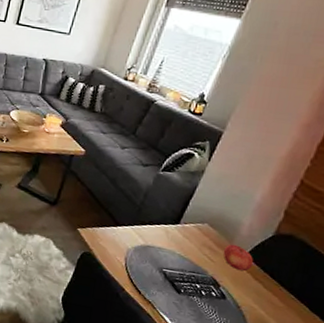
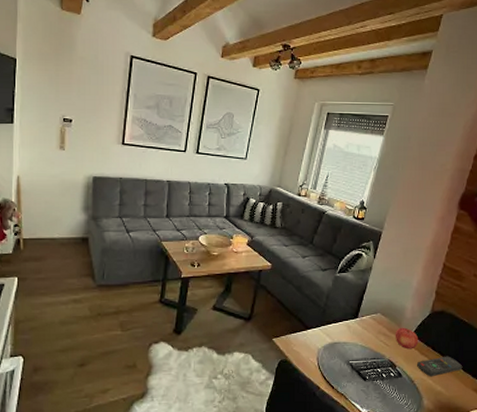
remote control: none [247,286,309,309] -> present [417,356,463,377]

